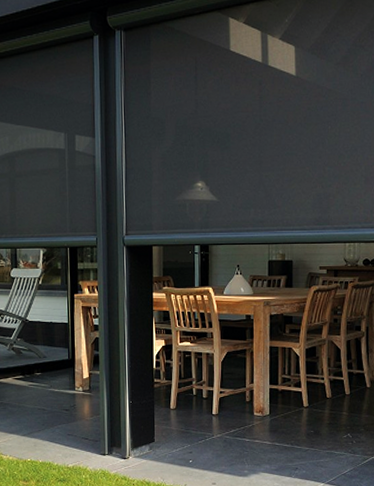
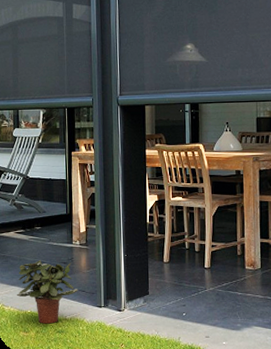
potted plant: none [16,406,82,473] -> present [17,259,79,324]

